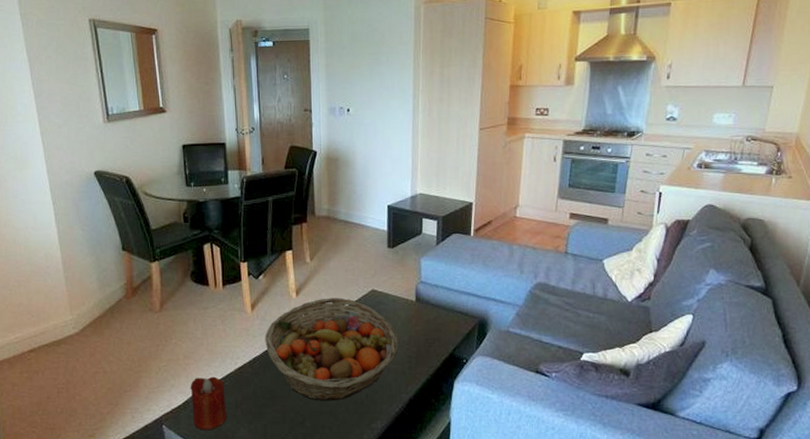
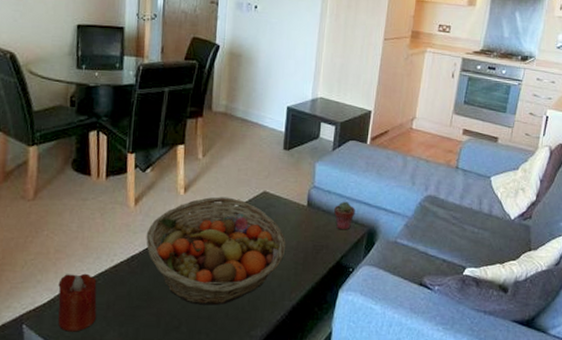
potted succulent: none [442,294,464,323] -> present [333,201,355,230]

